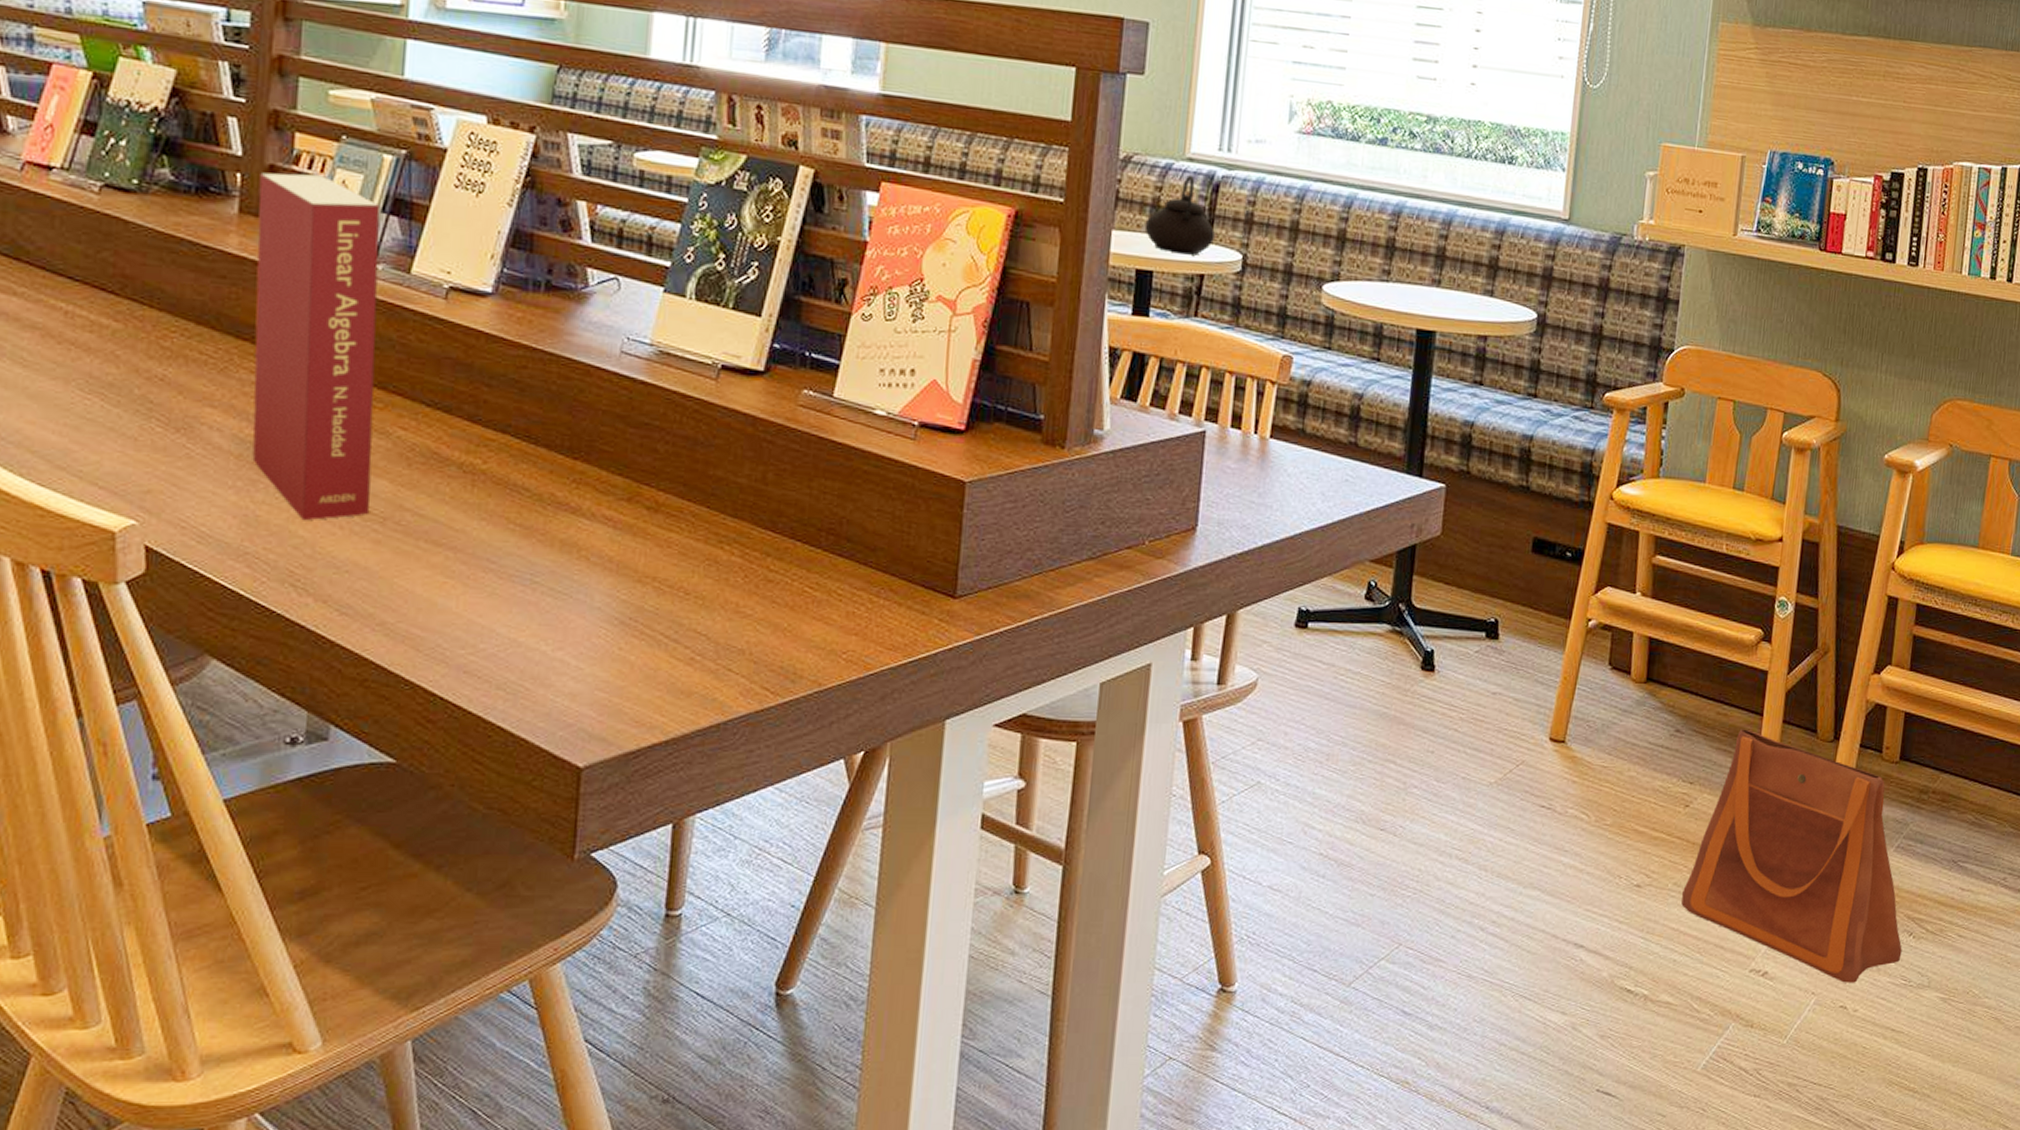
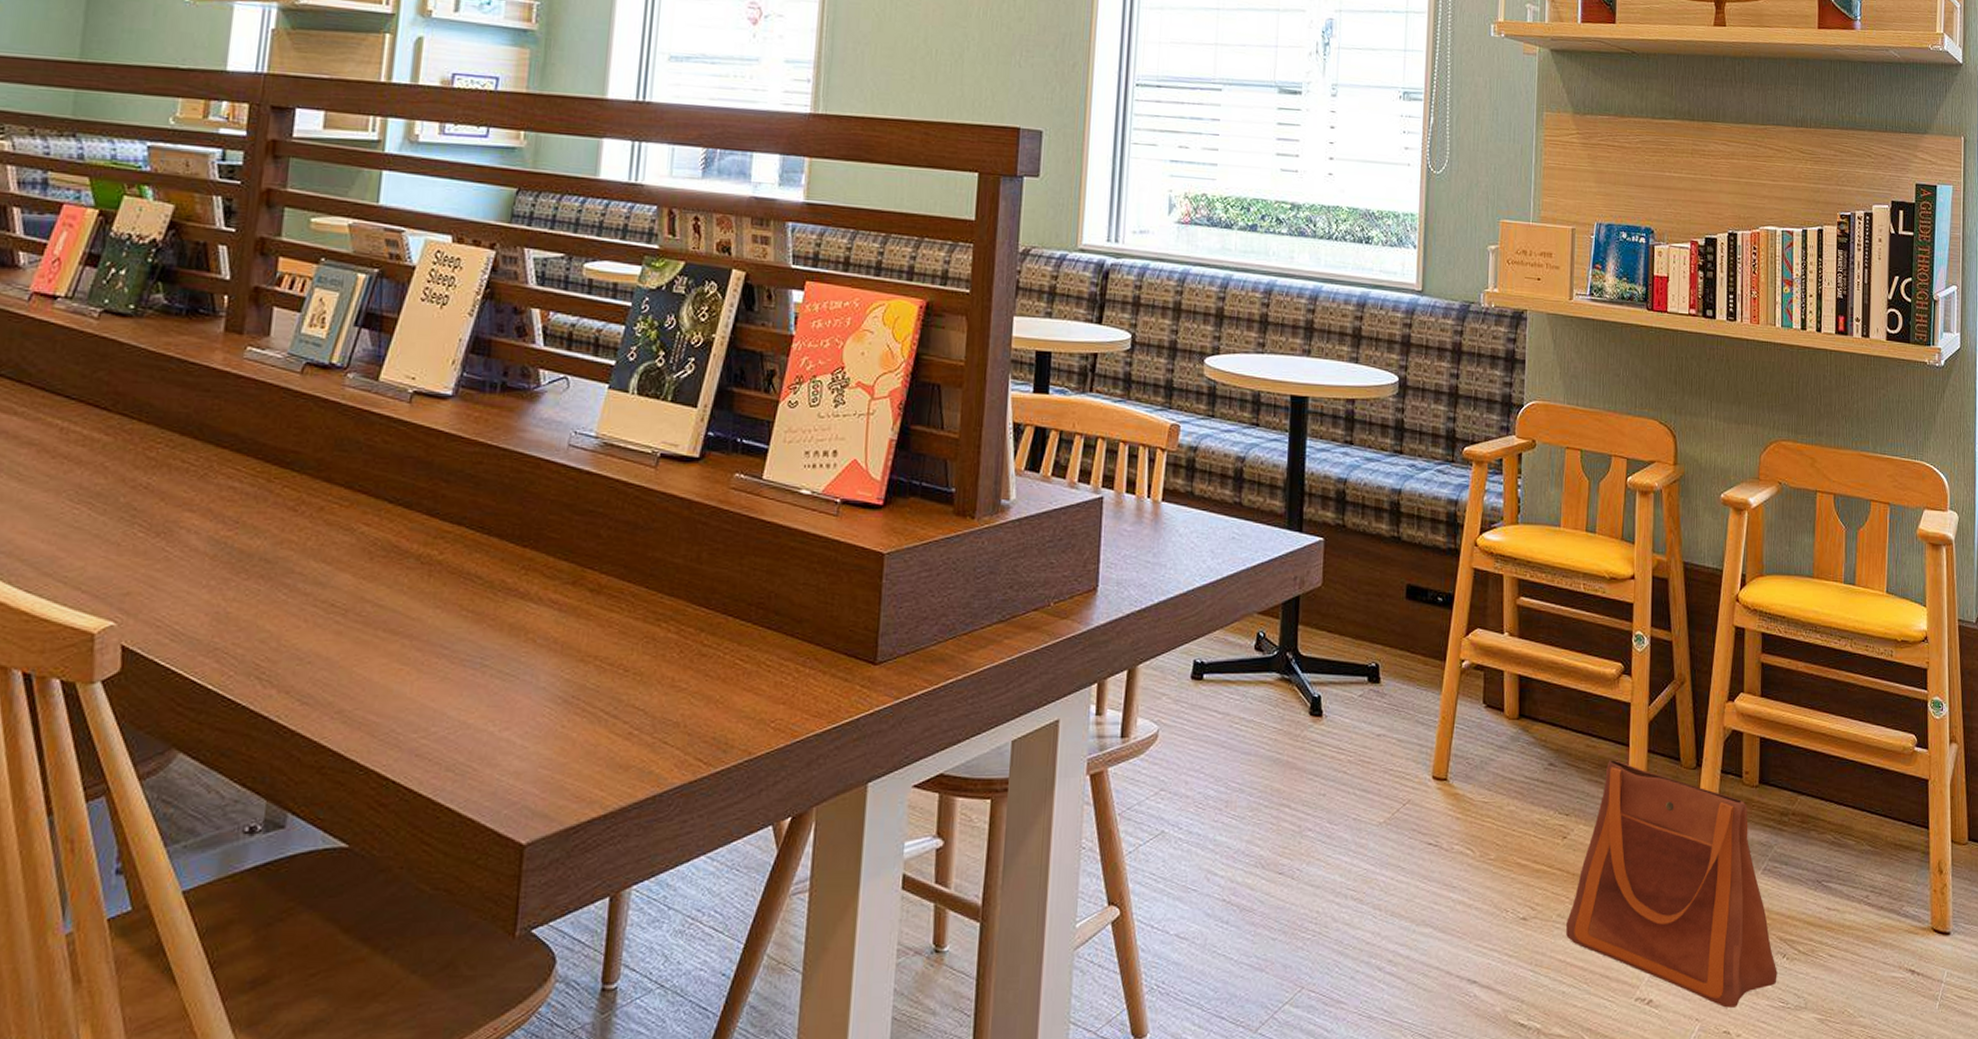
book: present [252,172,381,521] -> none [226,293,353,616]
teapot: present [1144,174,1216,256] -> none [1043,263,1107,336]

